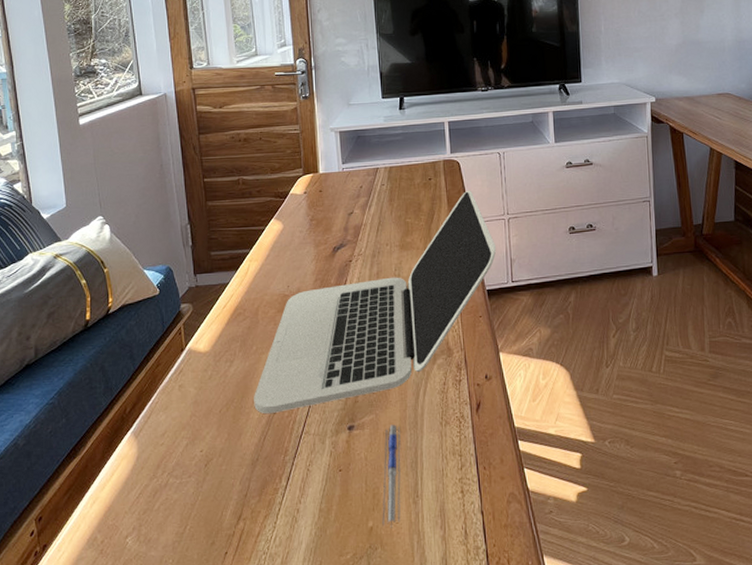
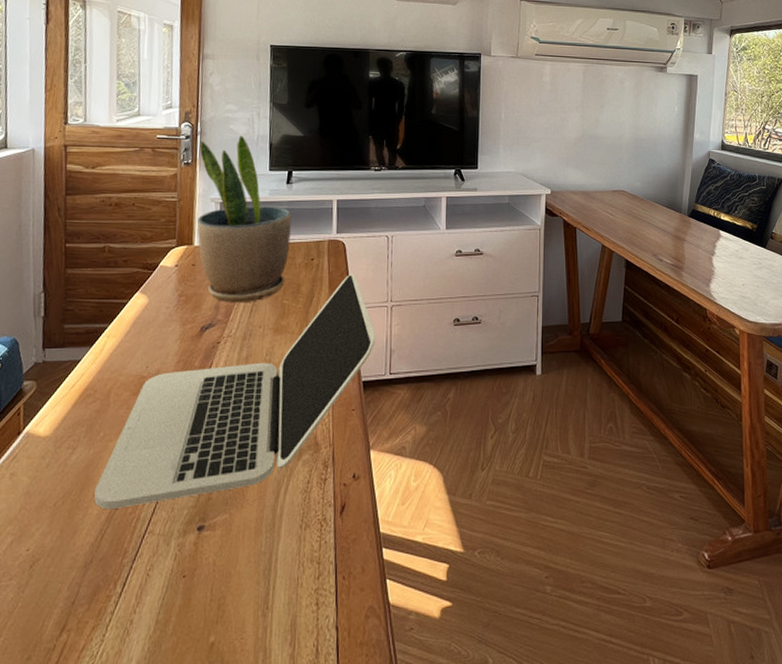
potted plant: none [315,66,408,225] -> present [196,135,292,303]
pen: present [382,424,401,528] -> none [225,526,255,644]

